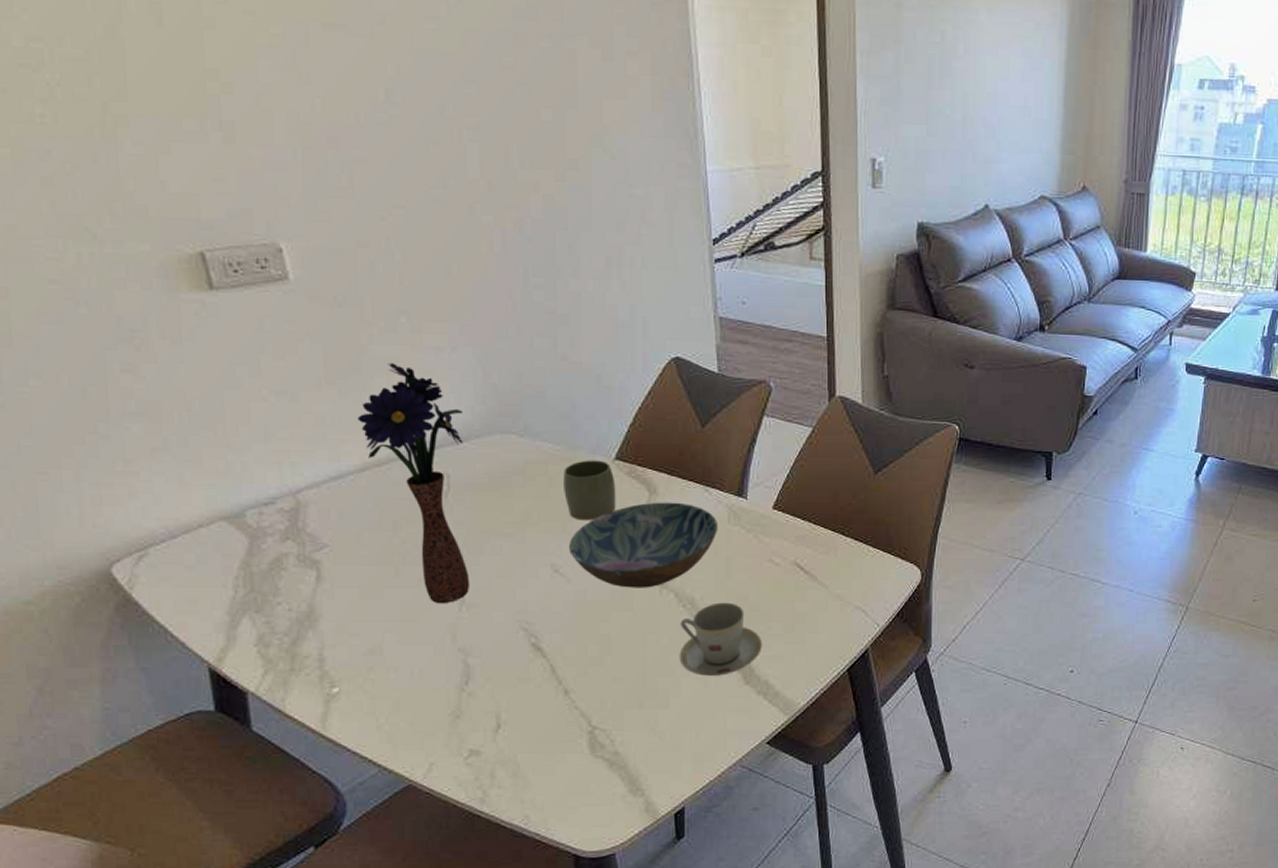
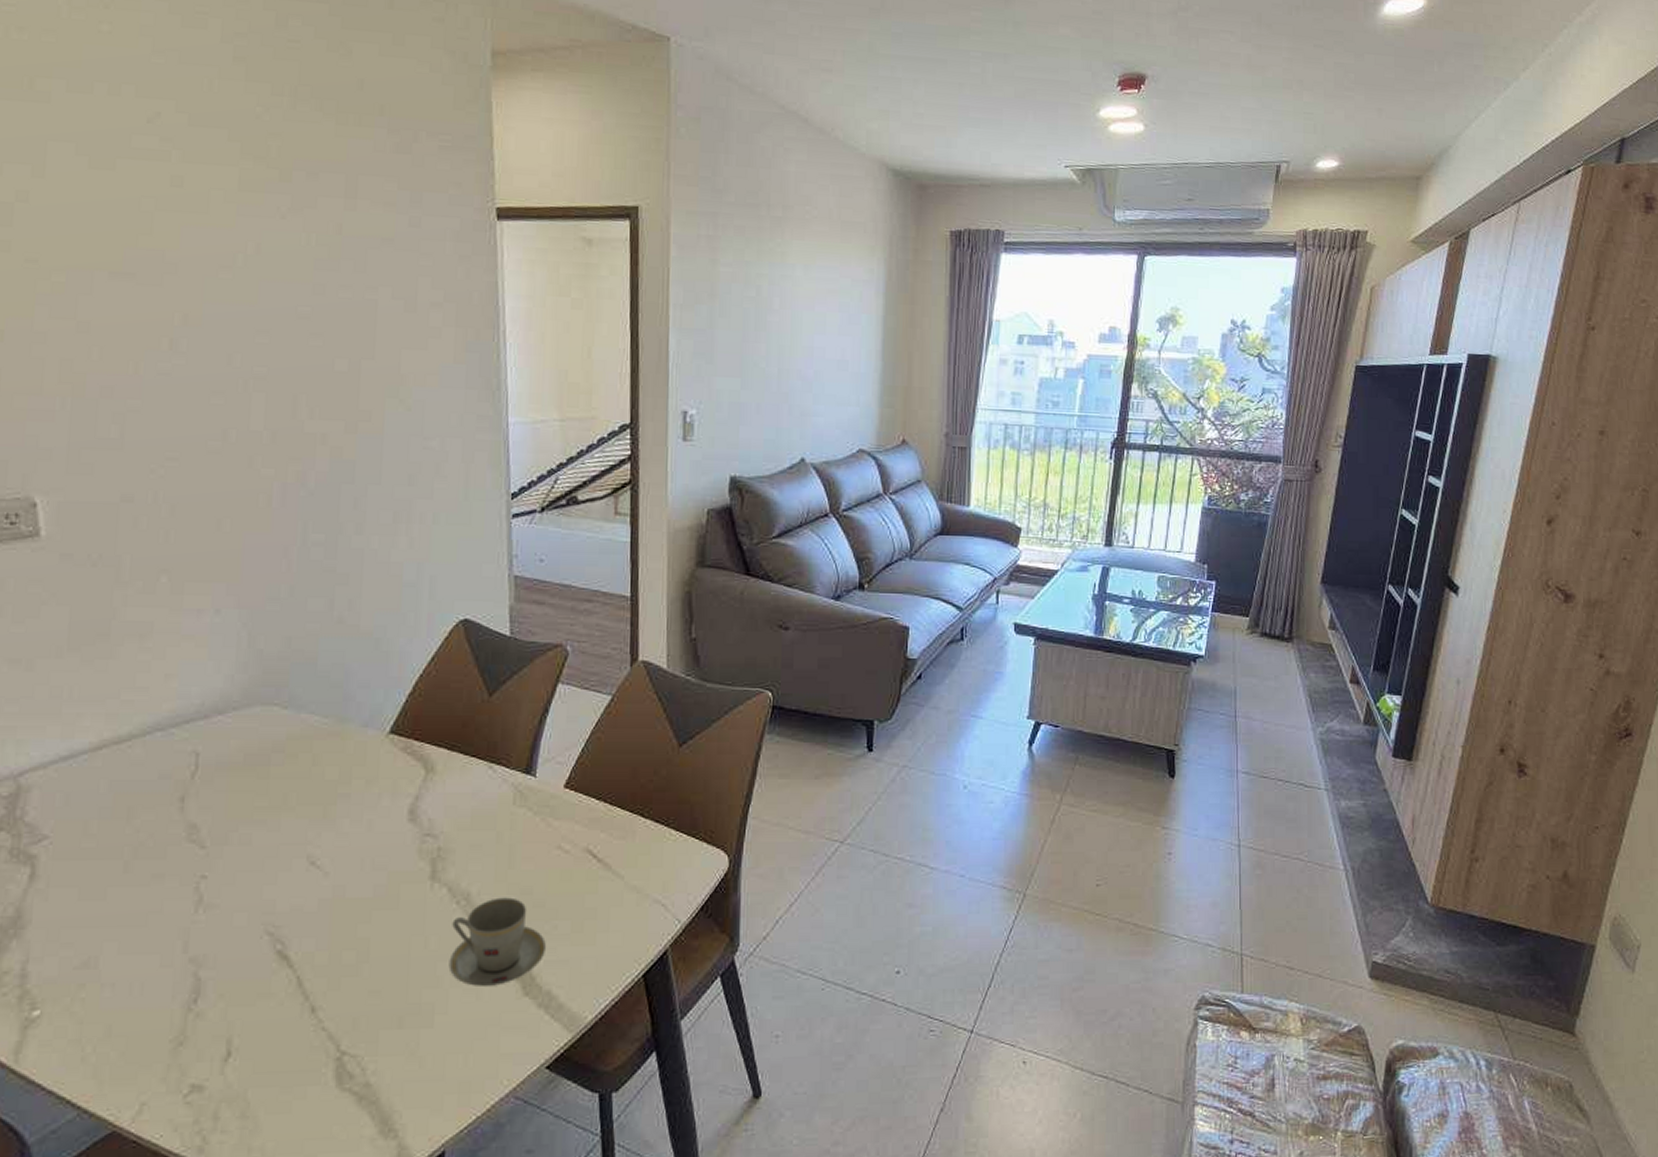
flower arrangement: present [357,363,470,603] -> none [99,627,222,904]
mug: present [563,460,616,521] -> none [328,734,389,804]
bowl: present [569,502,719,588] -> none [330,781,502,882]

